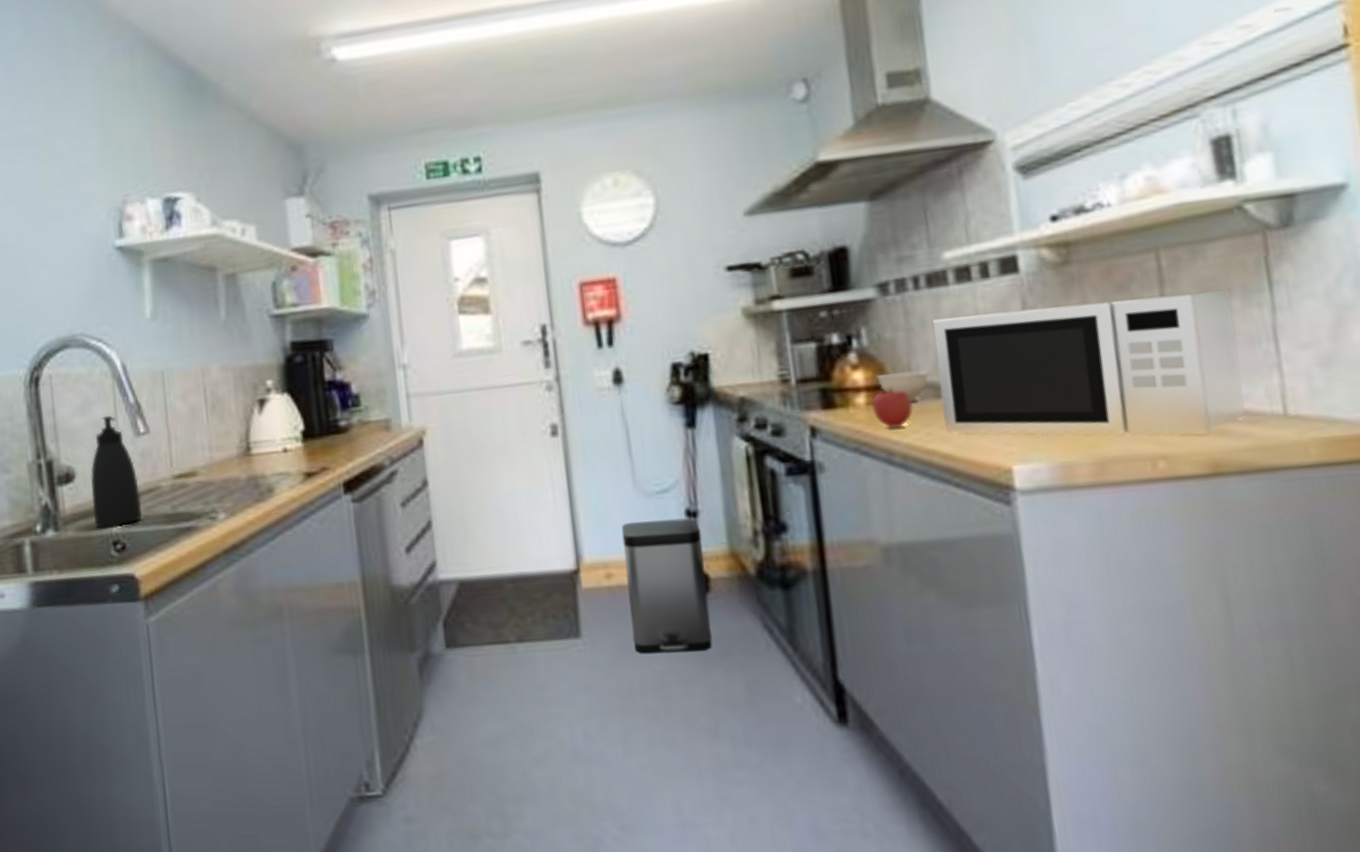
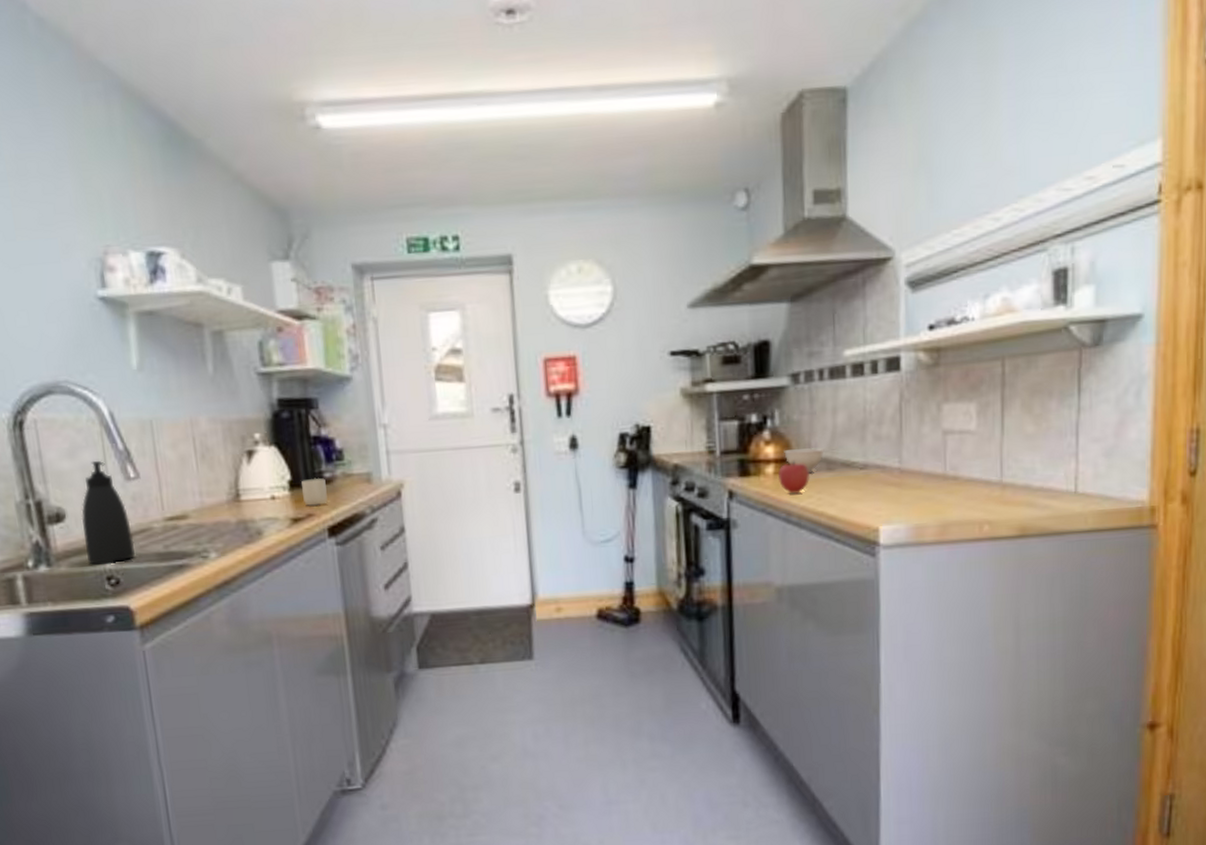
mug: none [315,426,343,459] -> present [301,477,328,507]
pedal bin: present [621,518,712,654] -> none [570,563,640,672]
microwave: present [932,288,1246,437] -> none [830,392,1051,507]

